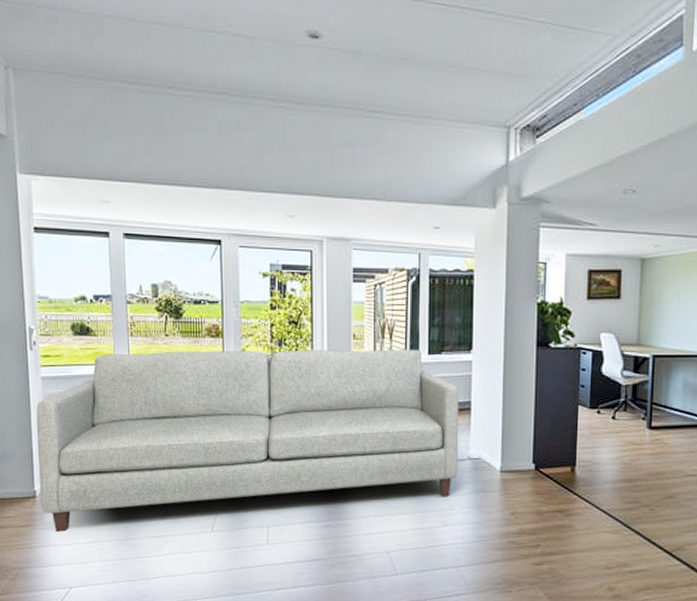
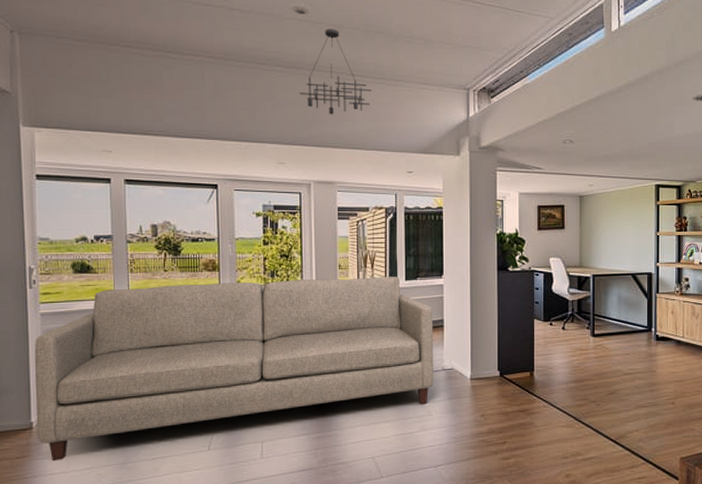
chandelier: none [311,56,394,160] -> present [299,29,372,115]

